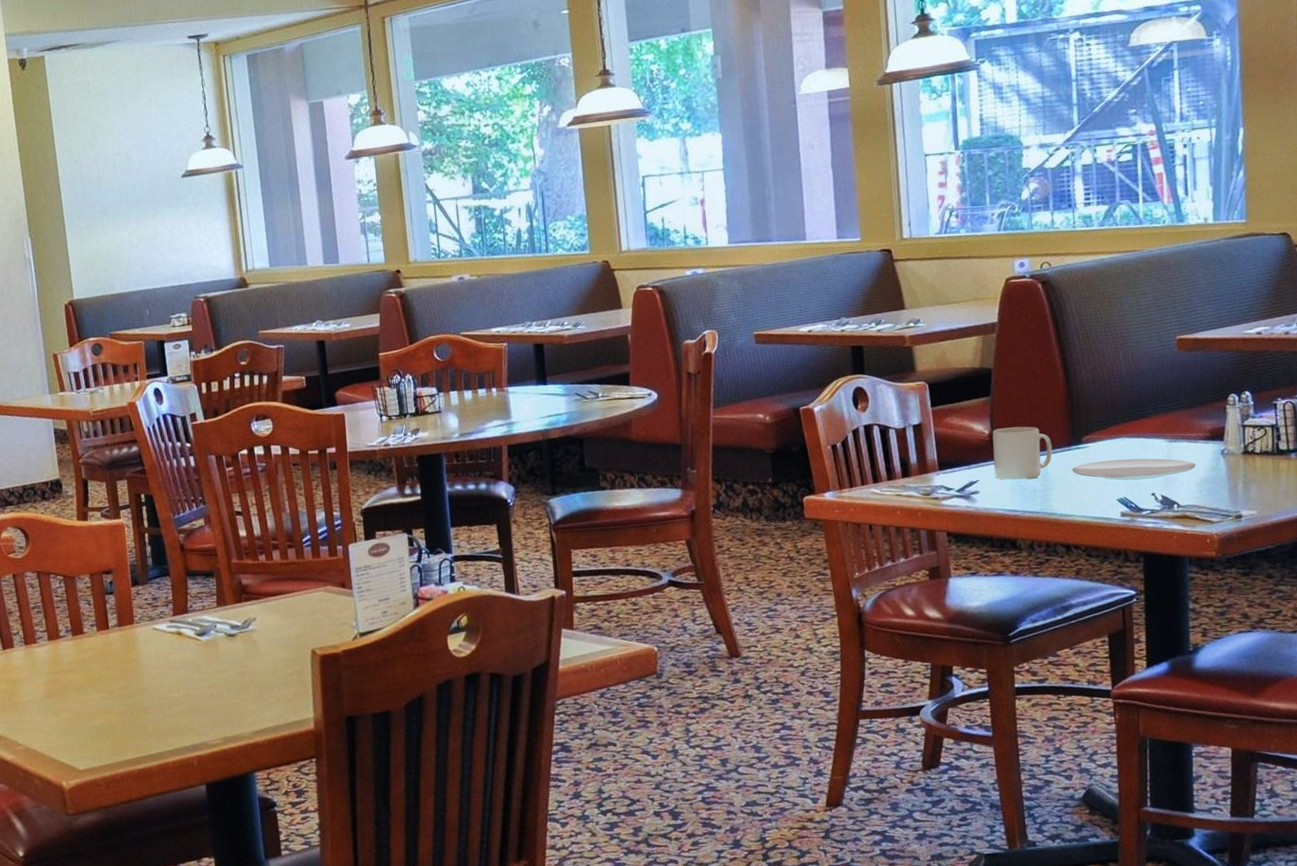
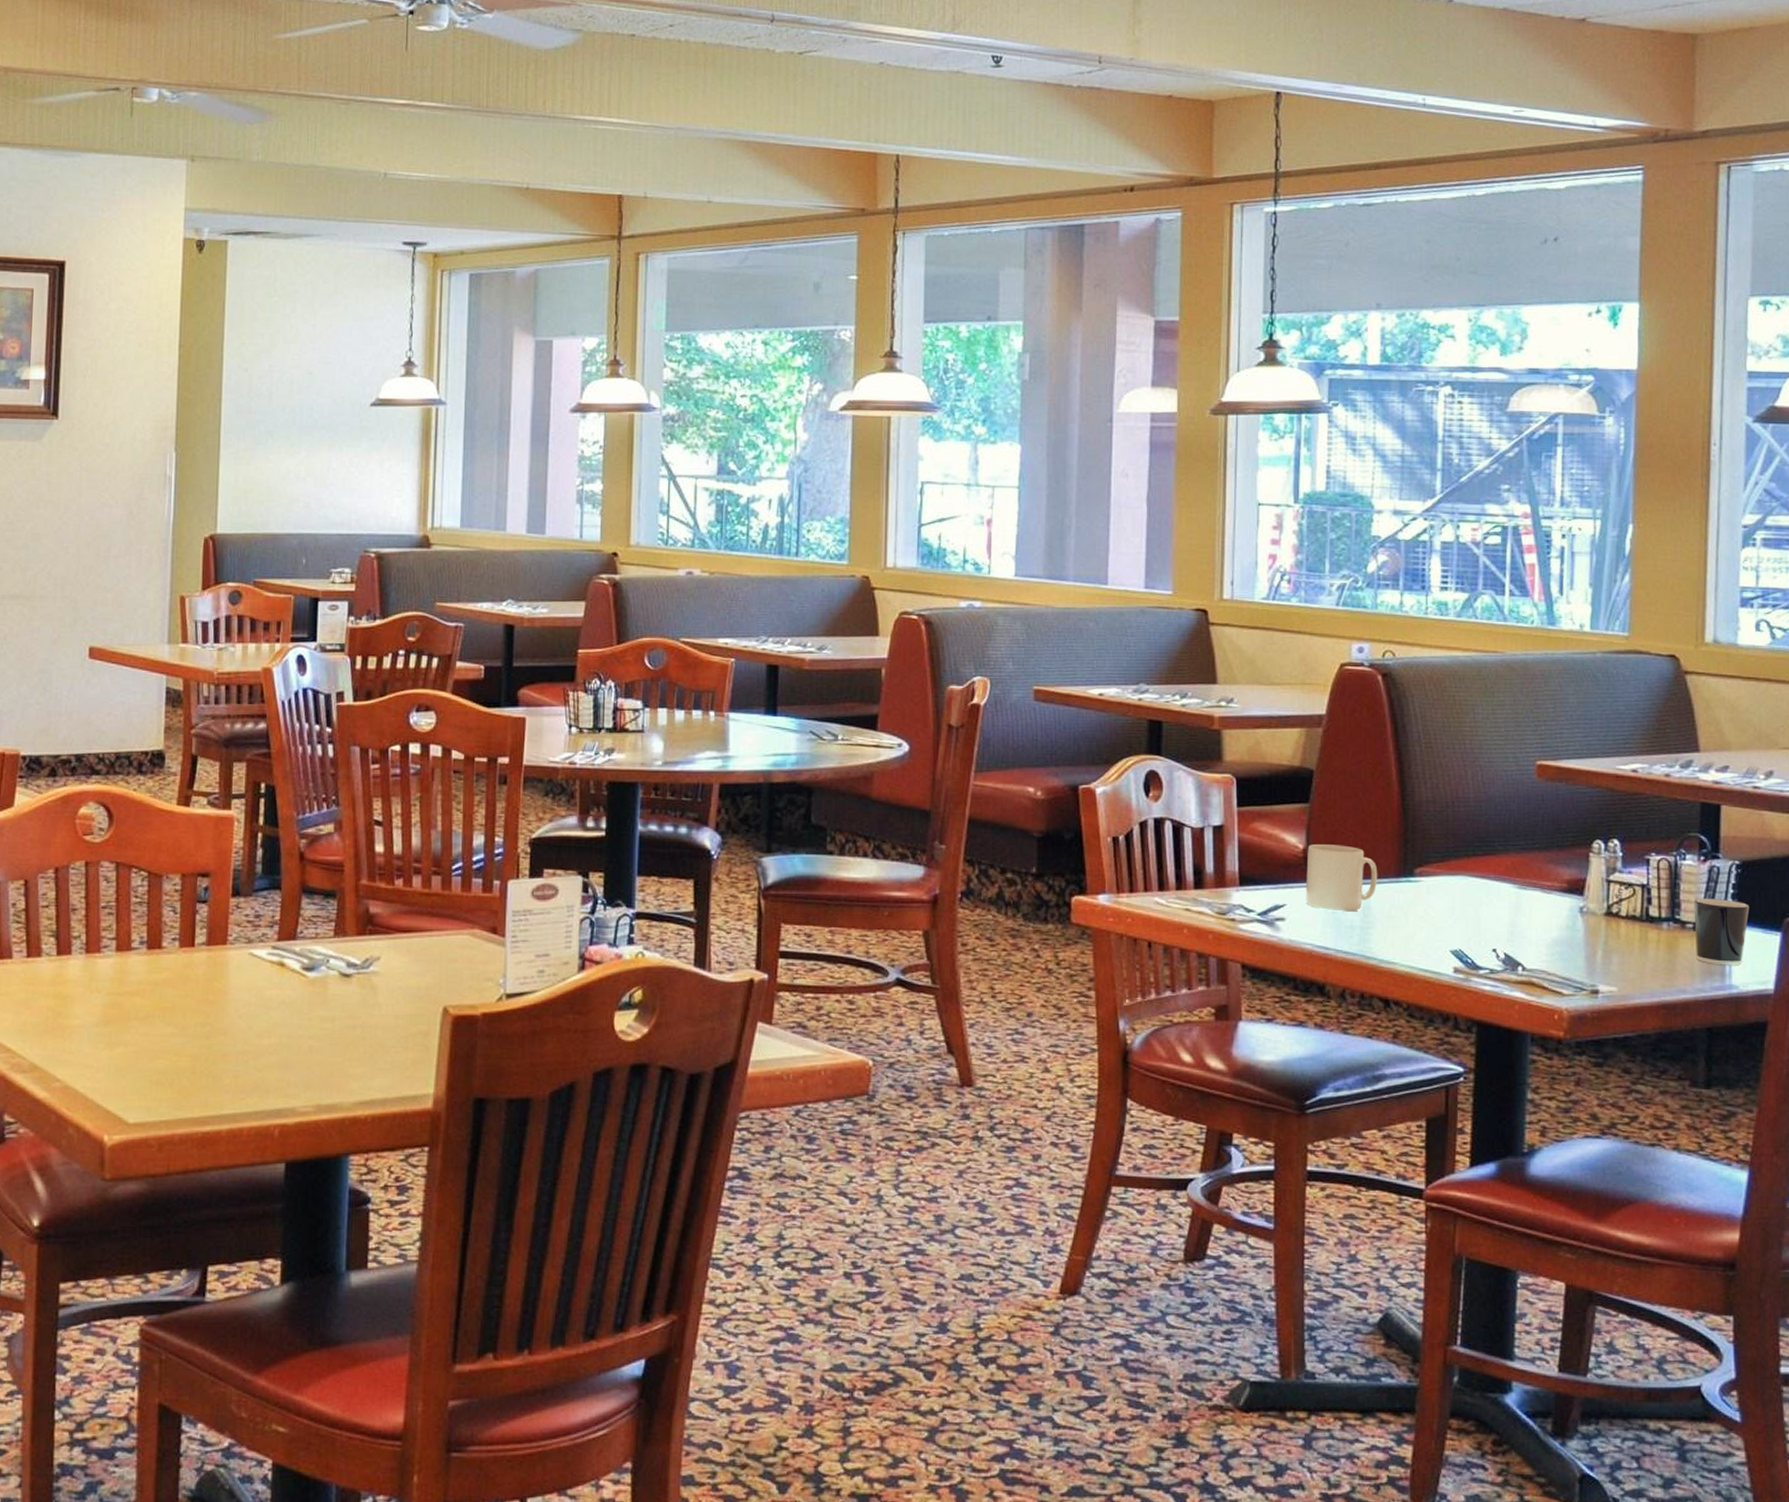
plate: present [1071,458,1196,481] -> none [1399,900,1549,932]

